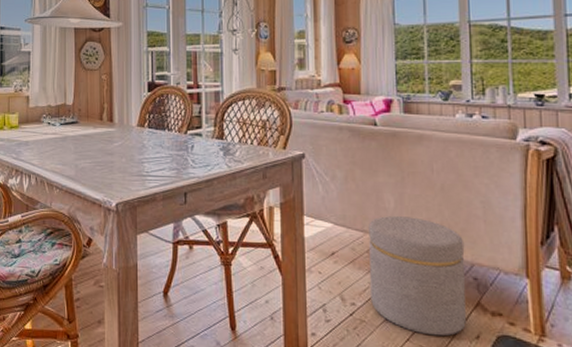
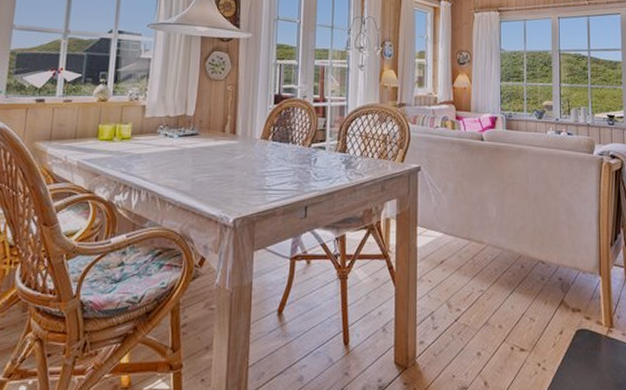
ottoman: present [369,216,466,337] -> none [474,224,552,335]

